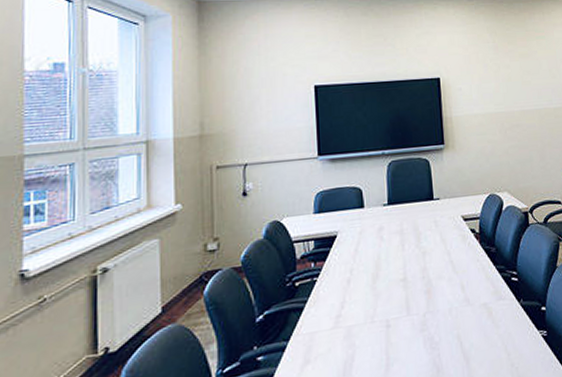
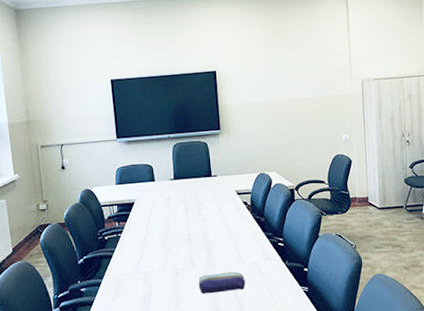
pencil case: none [415,317,474,351] -> present [198,271,246,294]

